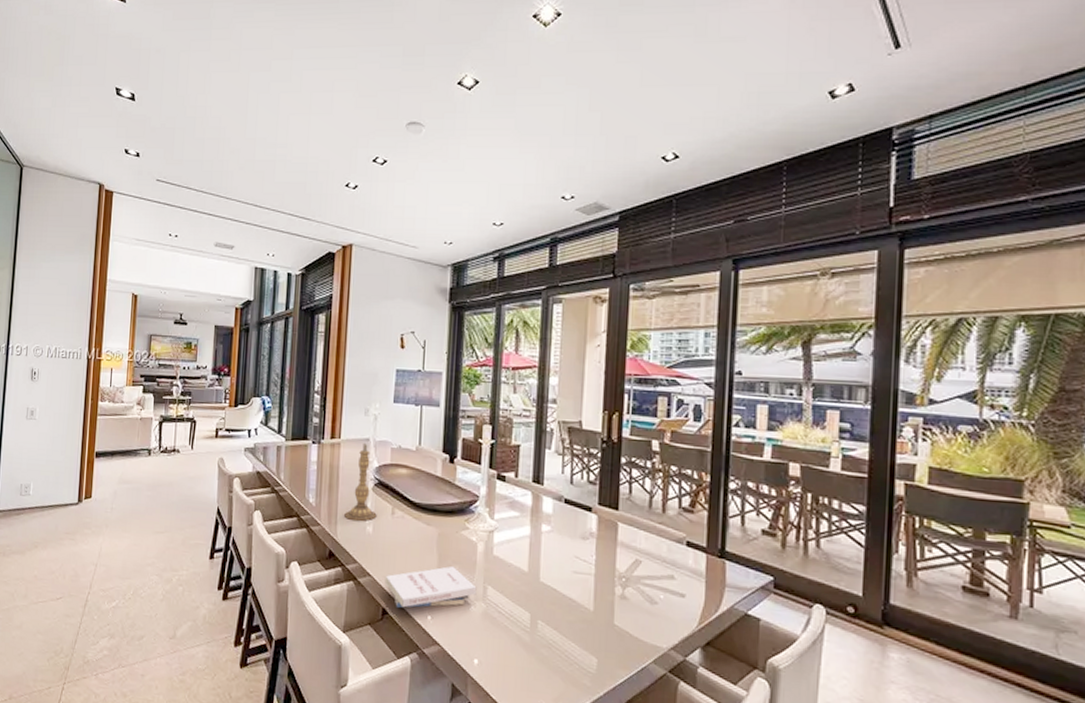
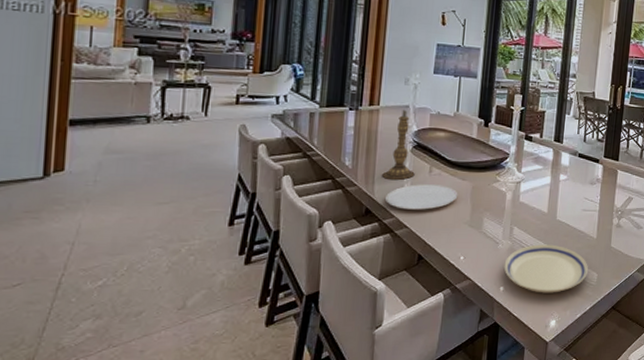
plate: none [348,527,423,558] -> present [386,184,458,210]
books: present [384,565,477,608] -> none [421,213,505,252]
plate: none [477,610,585,677] -> present [504,244,589,294]

